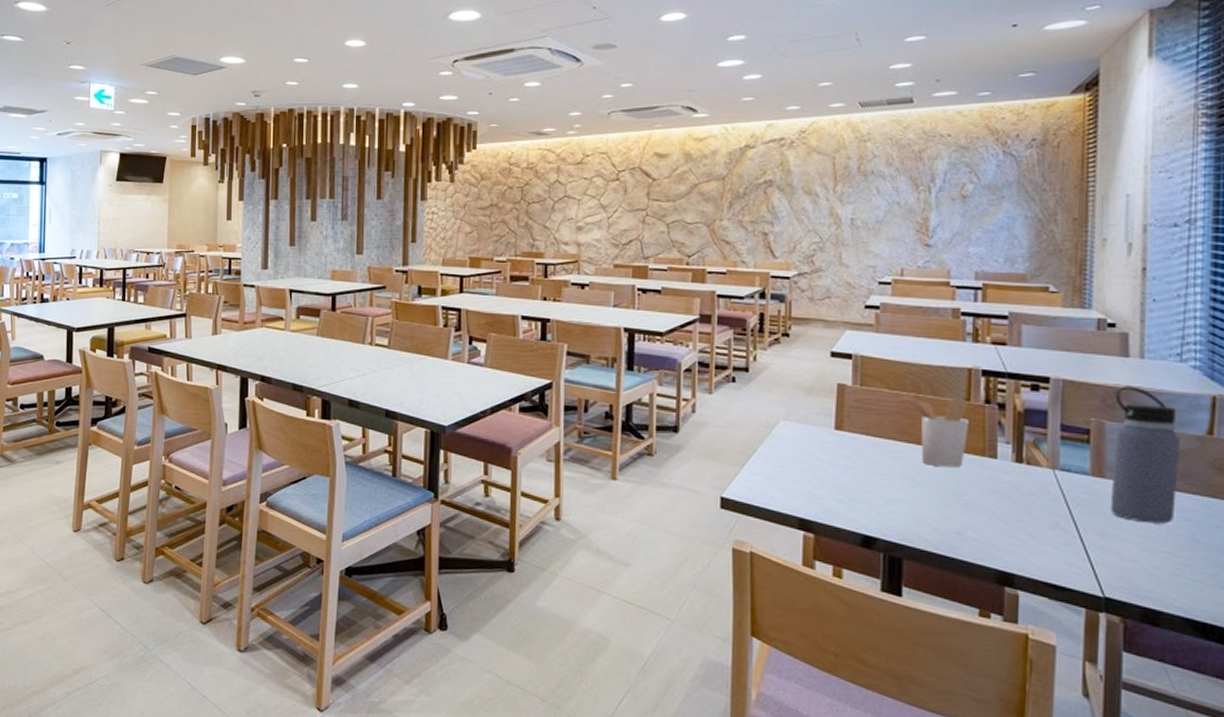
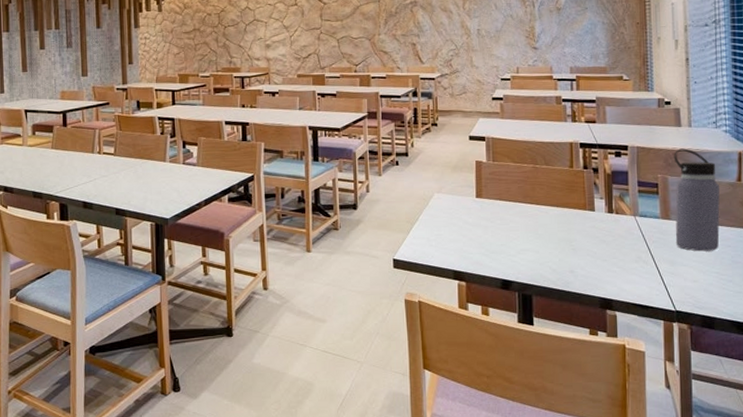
utensil holder: present [904,397,970,468] -> none [525,166,574,221]

